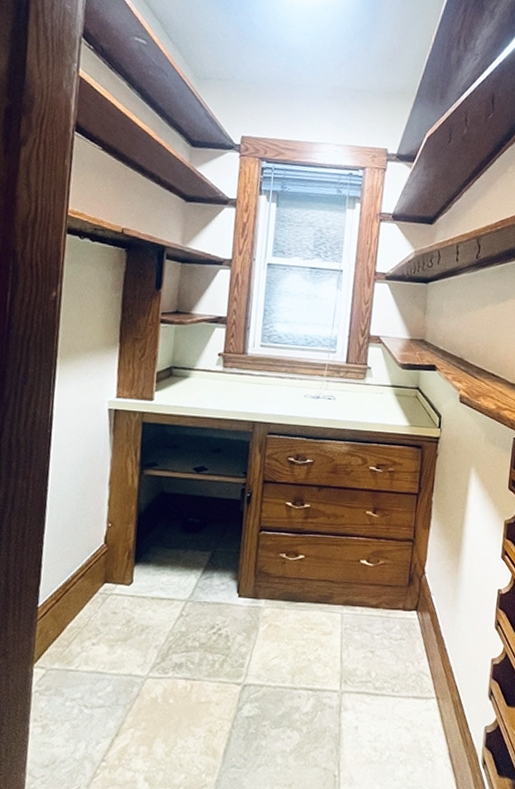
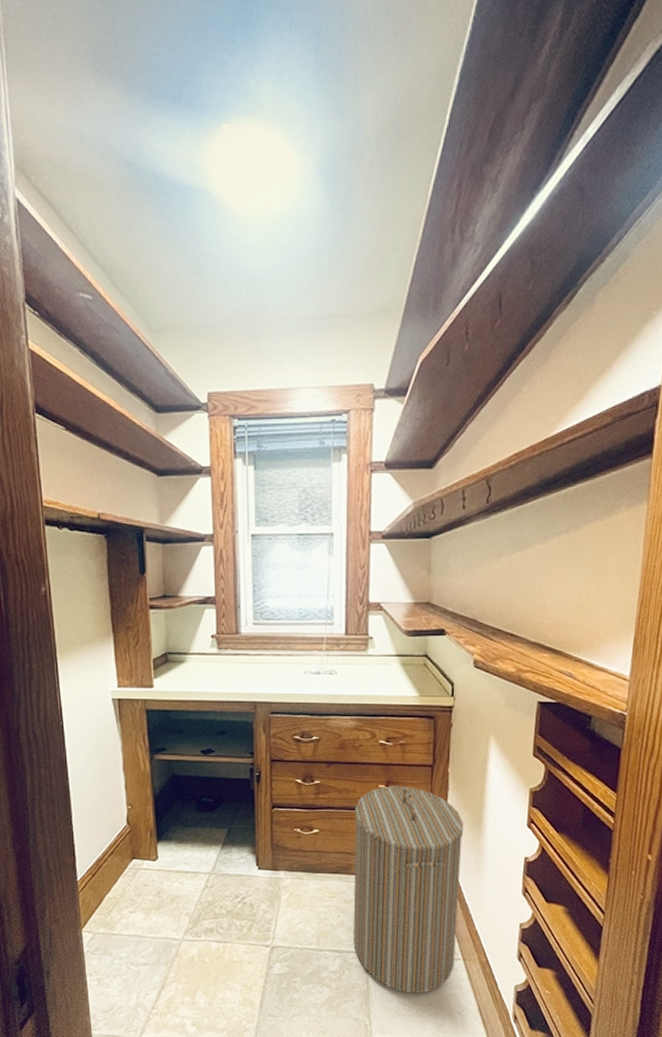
laundry hamper: none [329,512,444,738] -> present [353,785,464,994]

